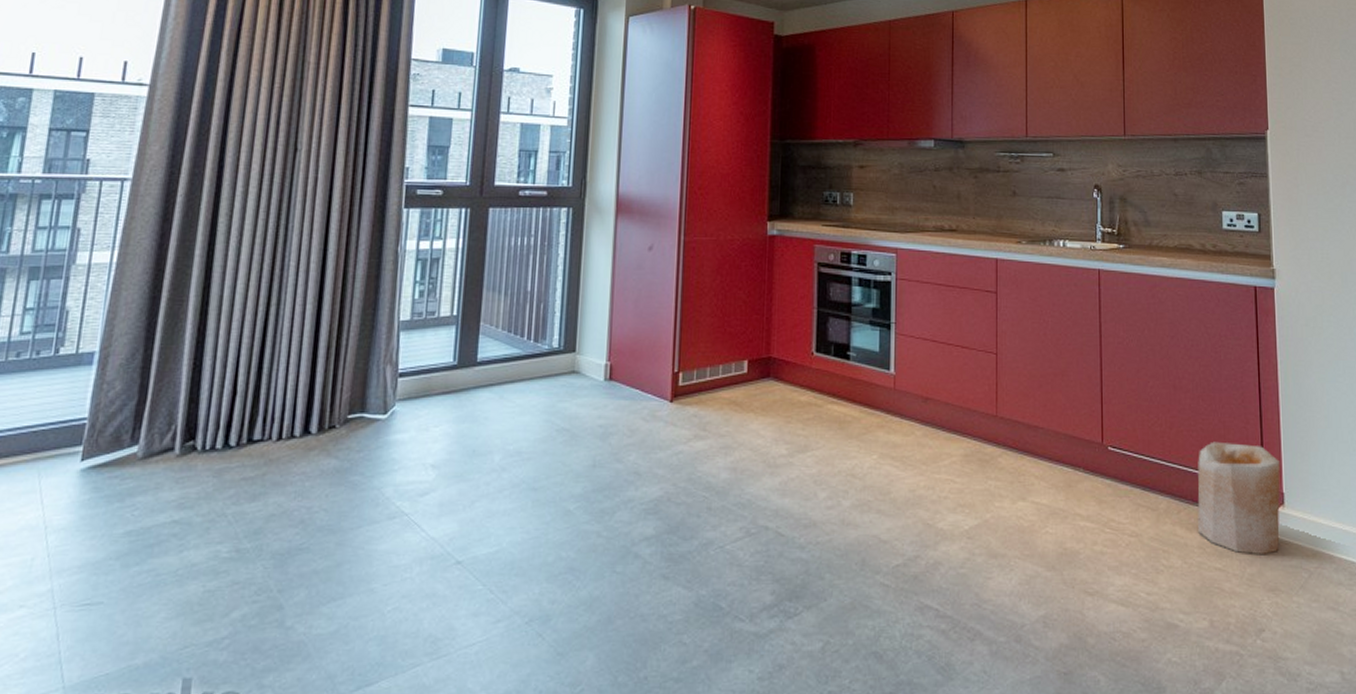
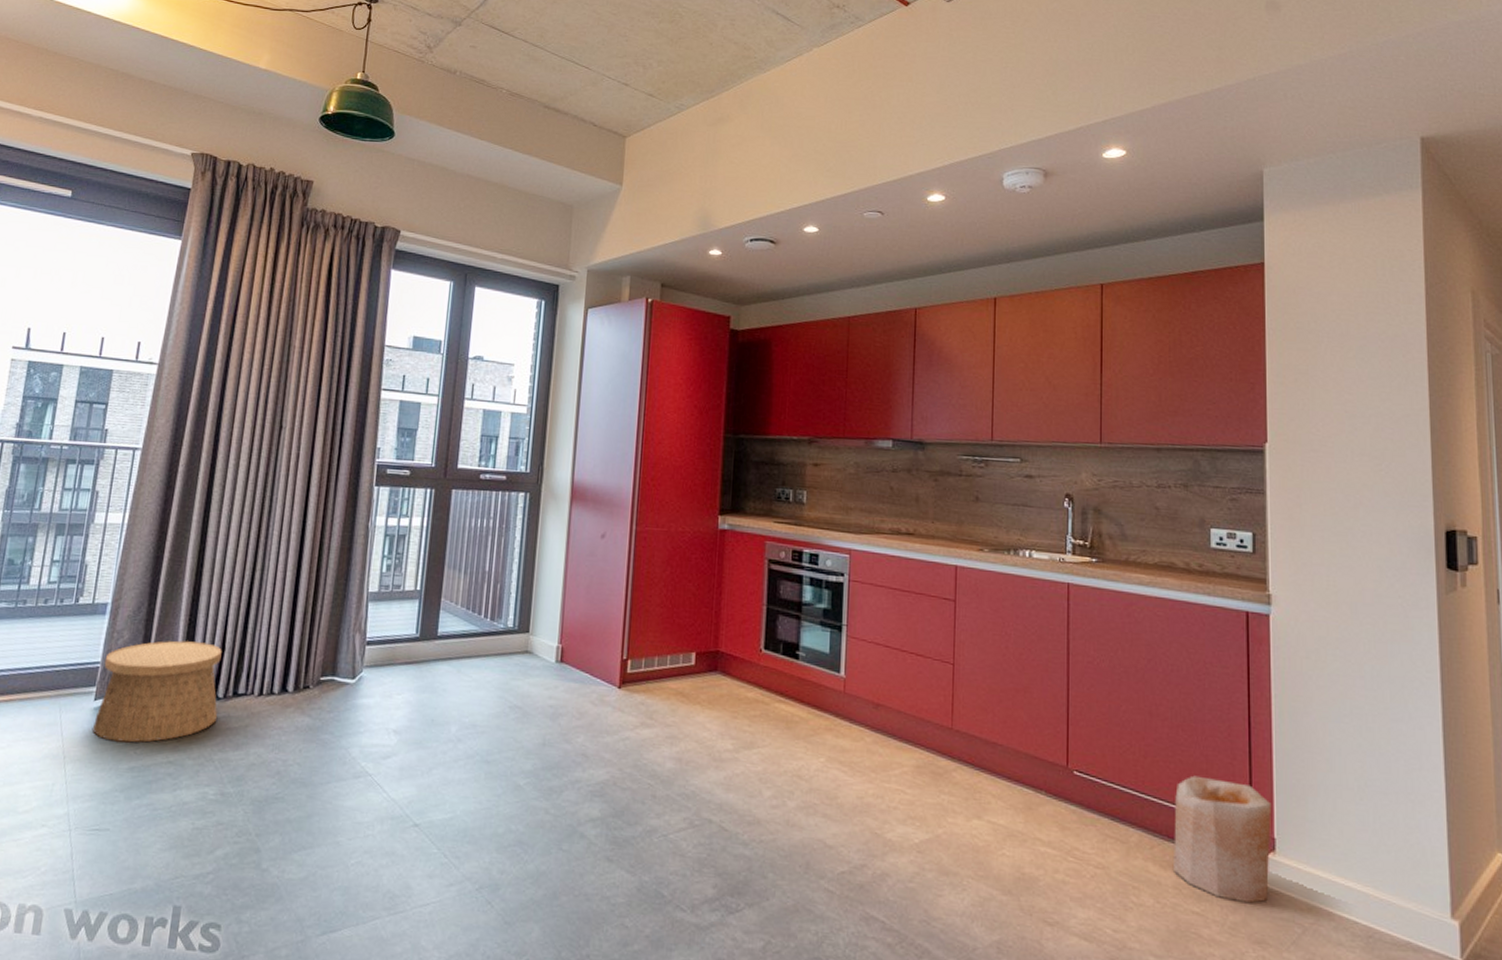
basket: none [80,387,233,504] -> present [93,640,222,743]

